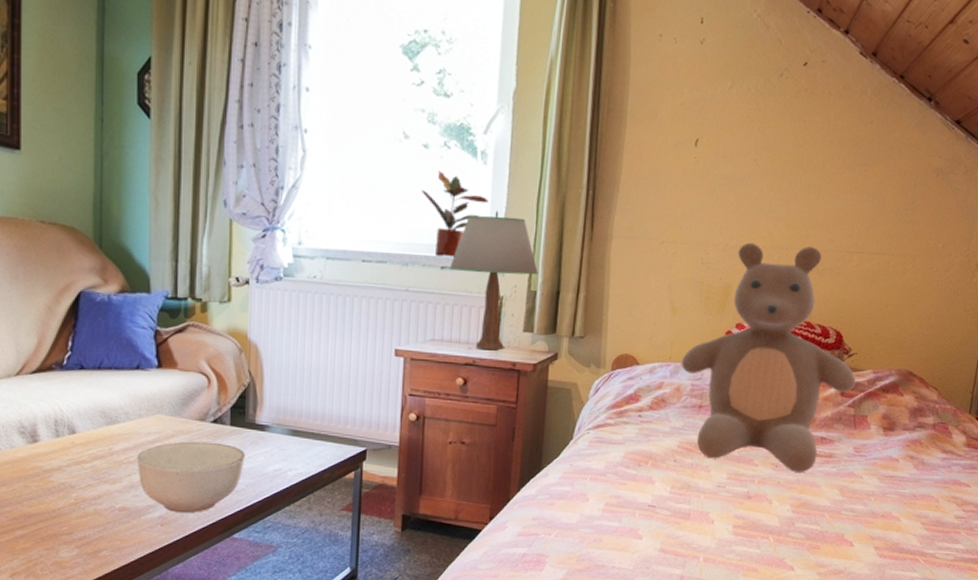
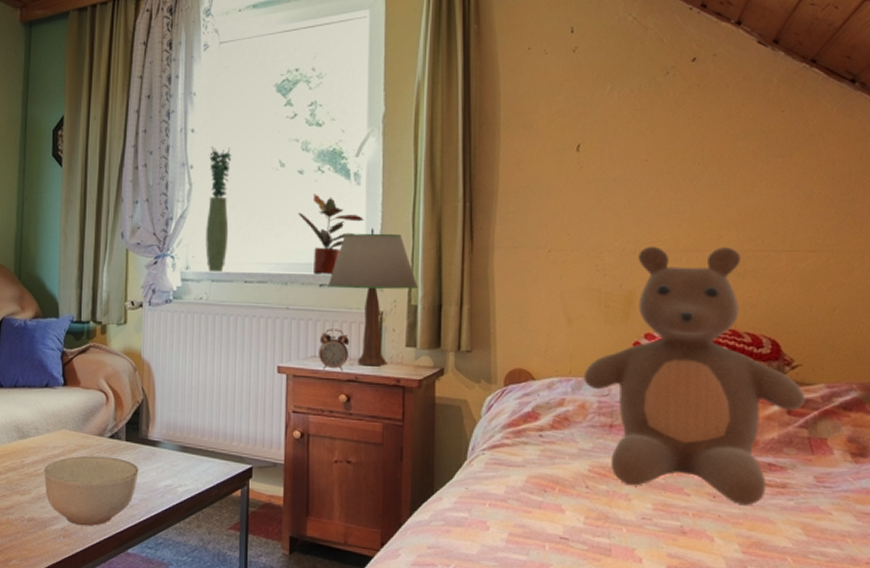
vase: none [320,110,352,249] -> present [205,147,232,272]
alarm clock: none [437,312,469,354] -> present [319,328,350,371]

